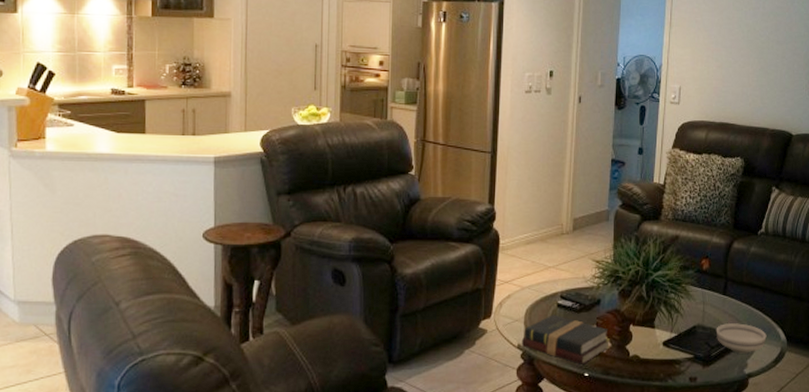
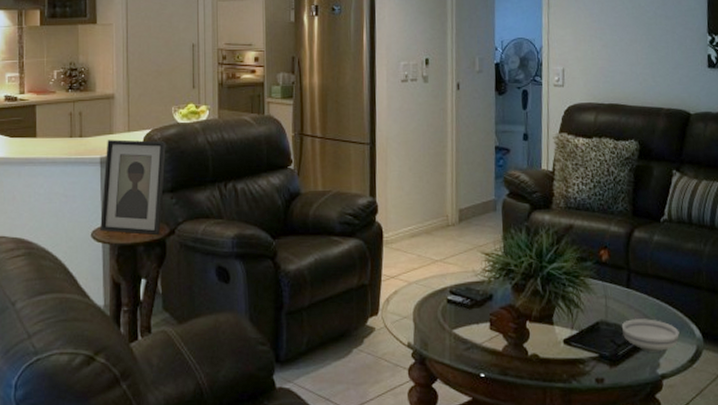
picture frame: none [212,139,284,238] -> present [100,139,166,236]
hardback book: present [521,314,611,364] -> none [411,311,507,364]

